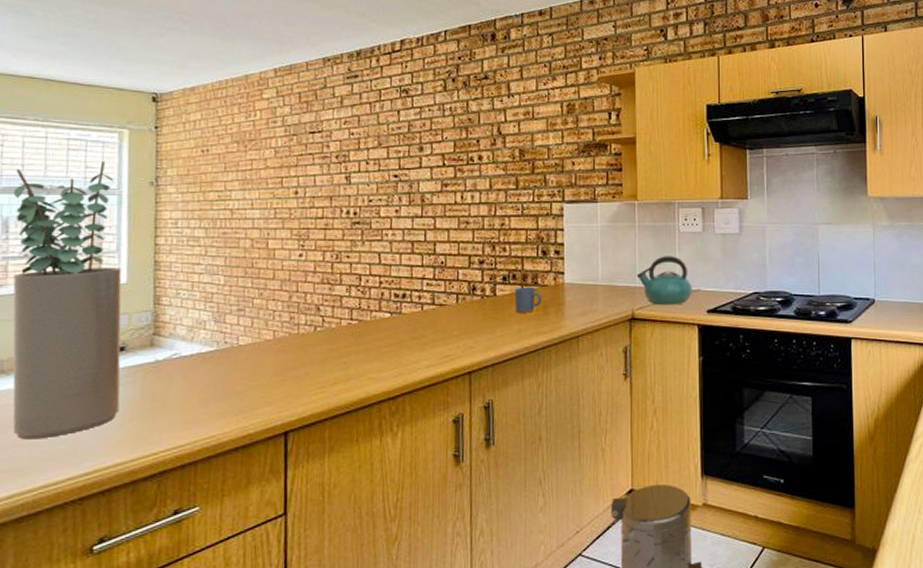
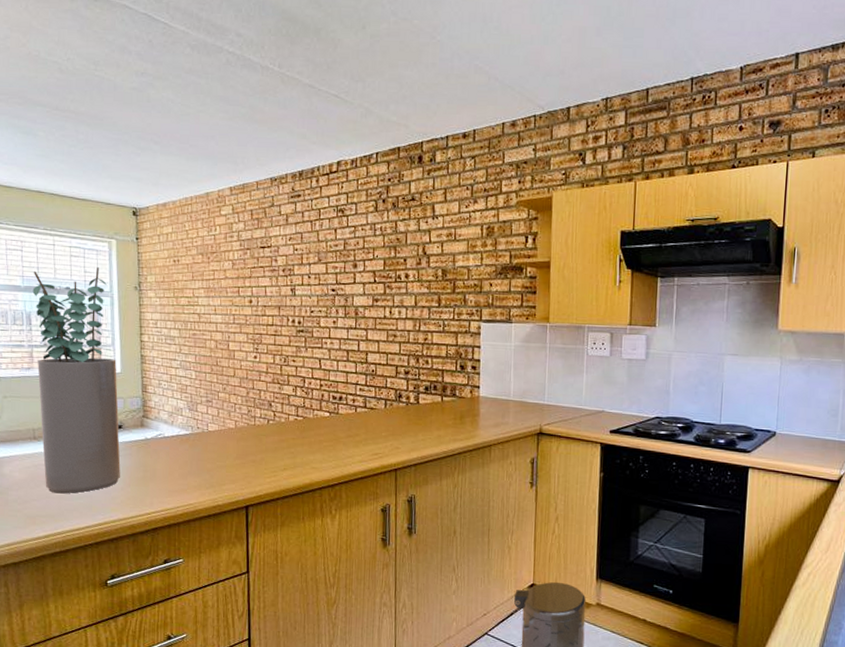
mug: present [514,287,543,313] -> none [435,397,460,421]
kettle: present [636,256,692,306] -> none [545,377,597,424]

